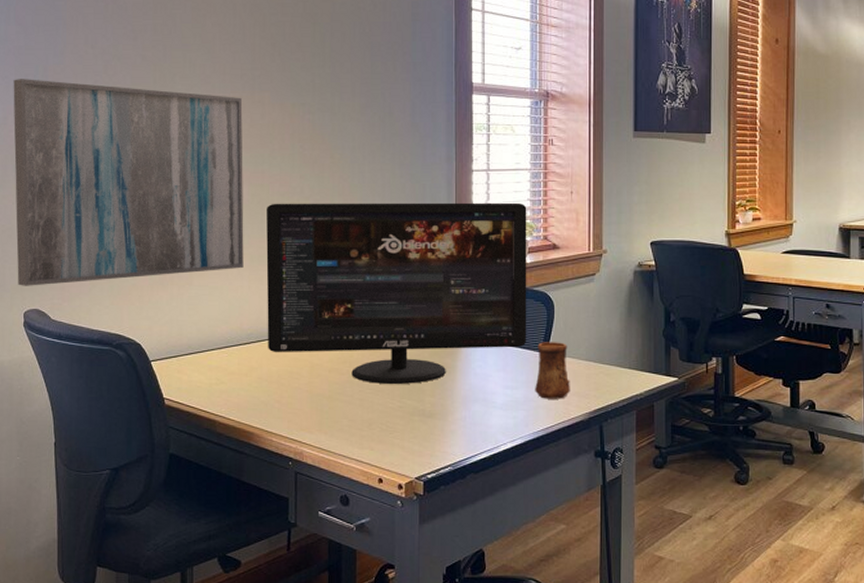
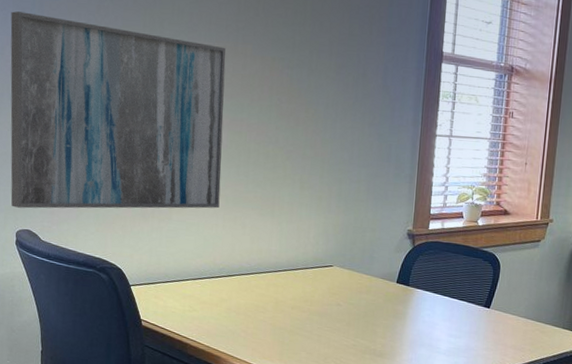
computer monitor: present [266,202,527,384] -> none [237,150,484,326]
cup: present [535,342,570,399] -> none [476,298,509,350]

